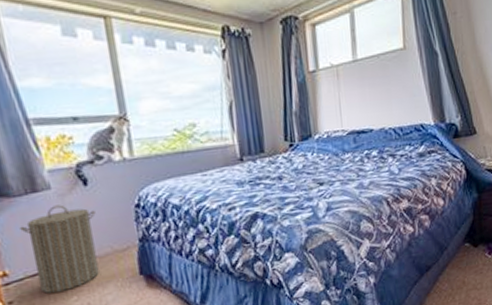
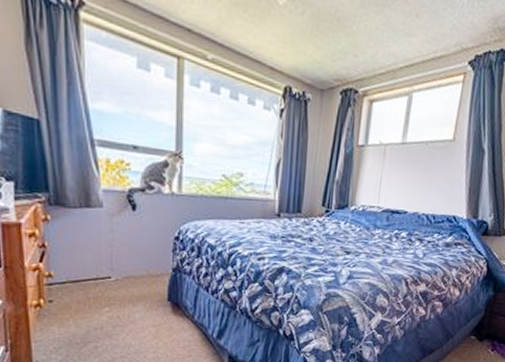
laundry hamper: present [19,205,99,294] -> none [69,223,138,301]

